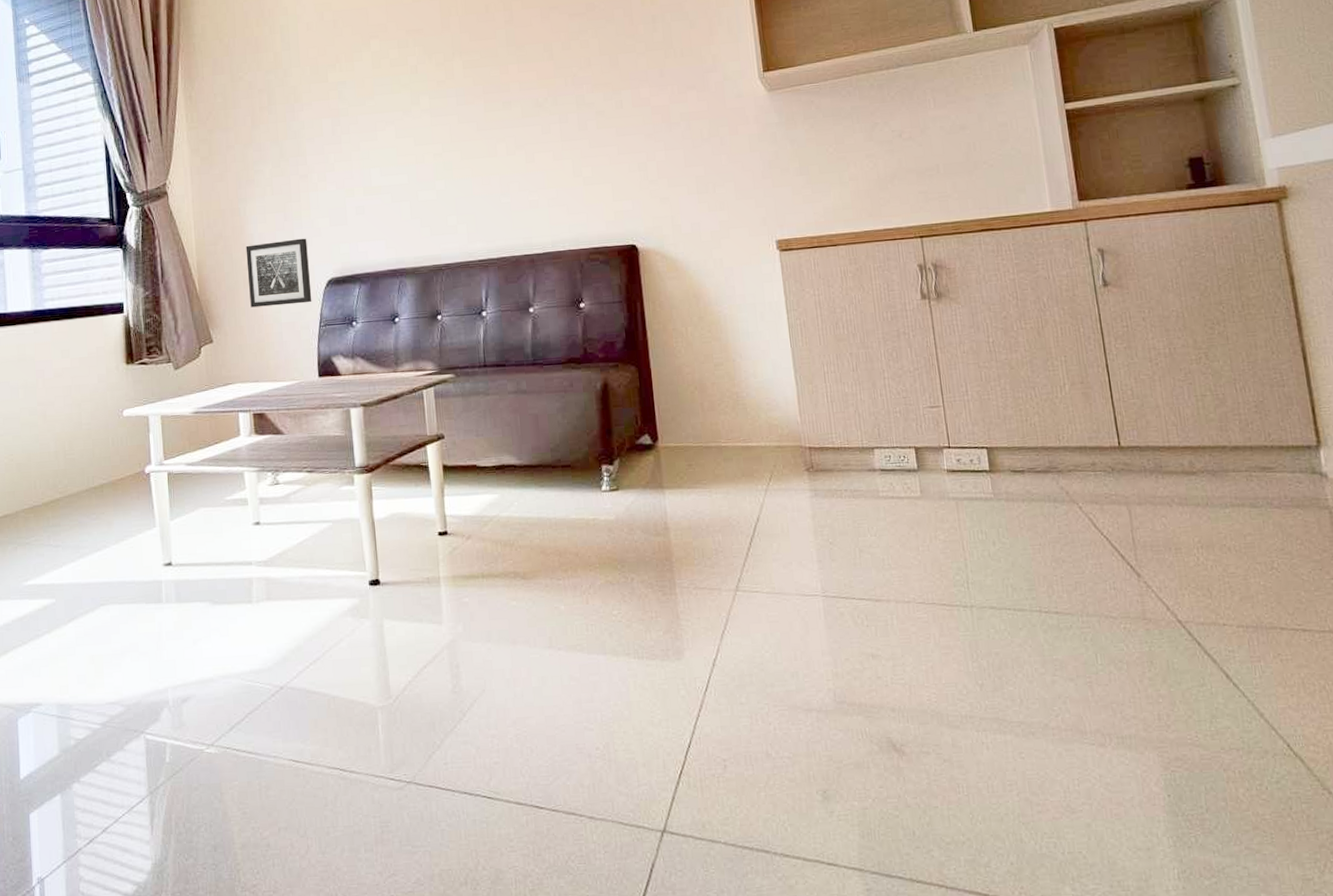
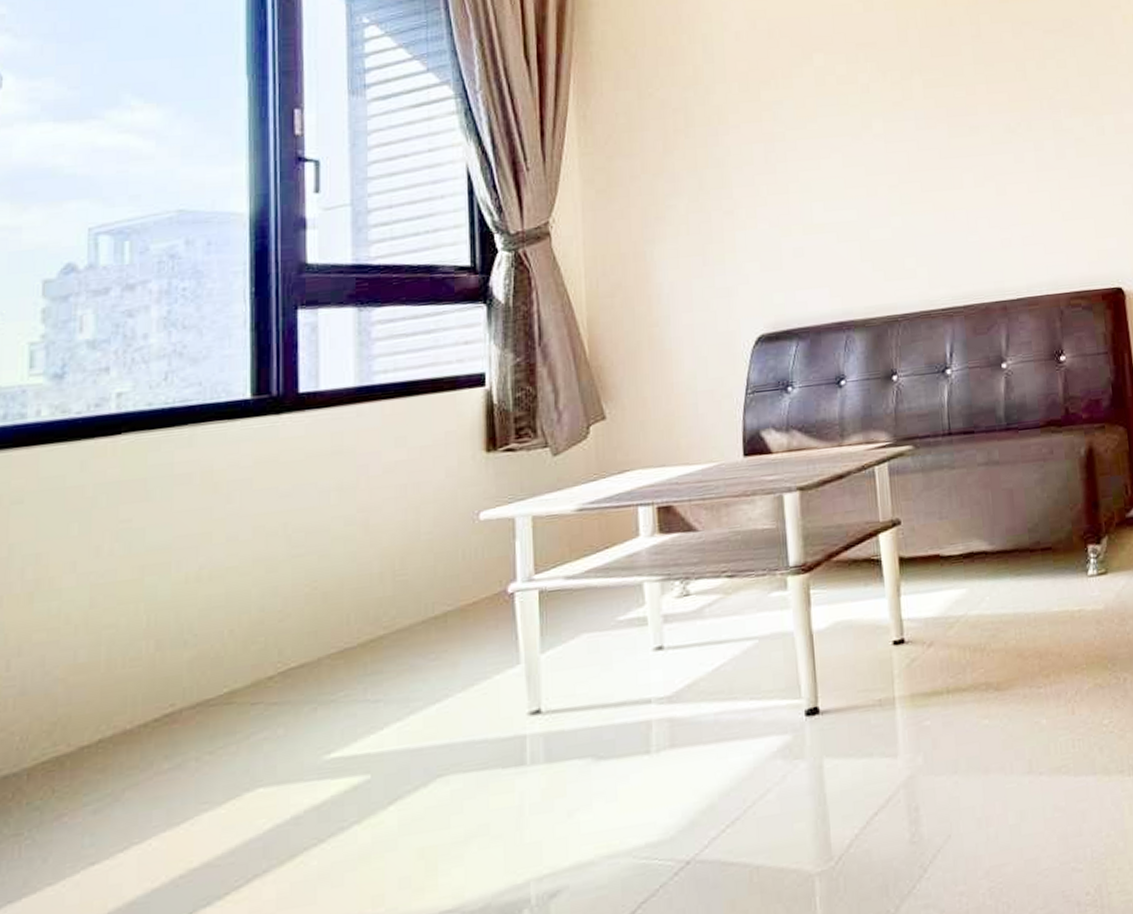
wall art: present [246,238,312,308] -> none [652,286,737,374]

